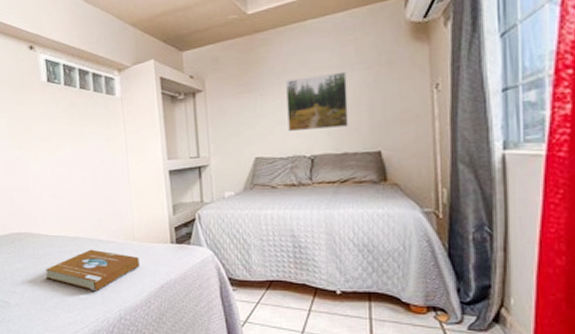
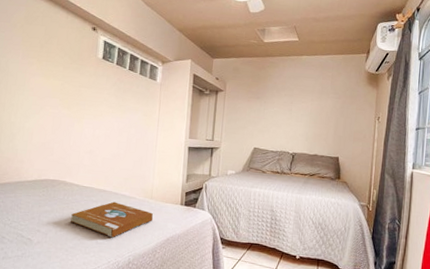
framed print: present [286,71,349,132] -> none [280,95,324,136]

